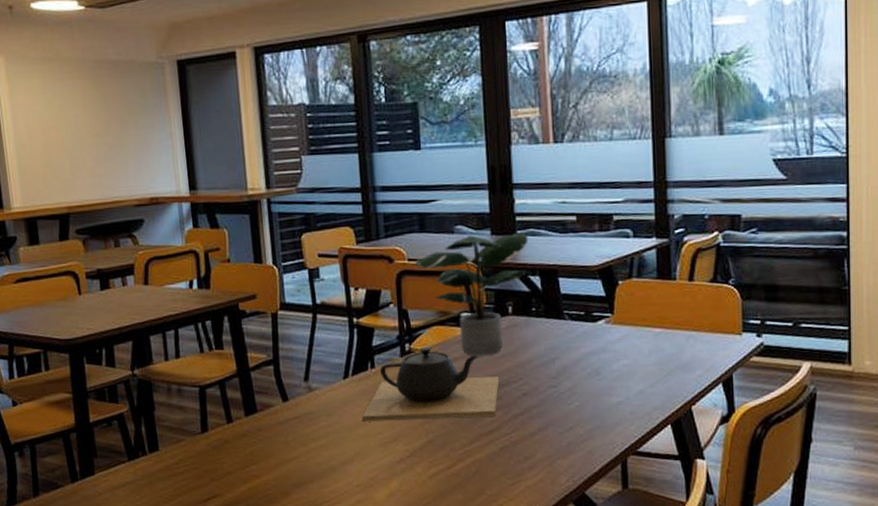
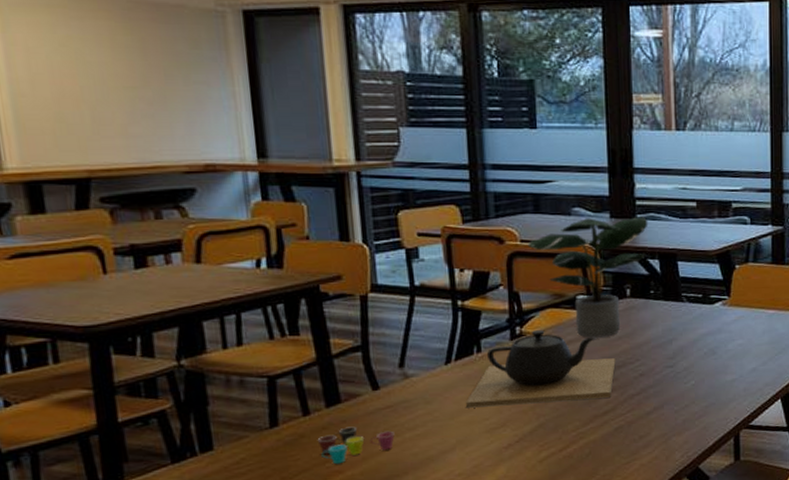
cup: none [238,435,302,469] -> present [317,426,395,465]

